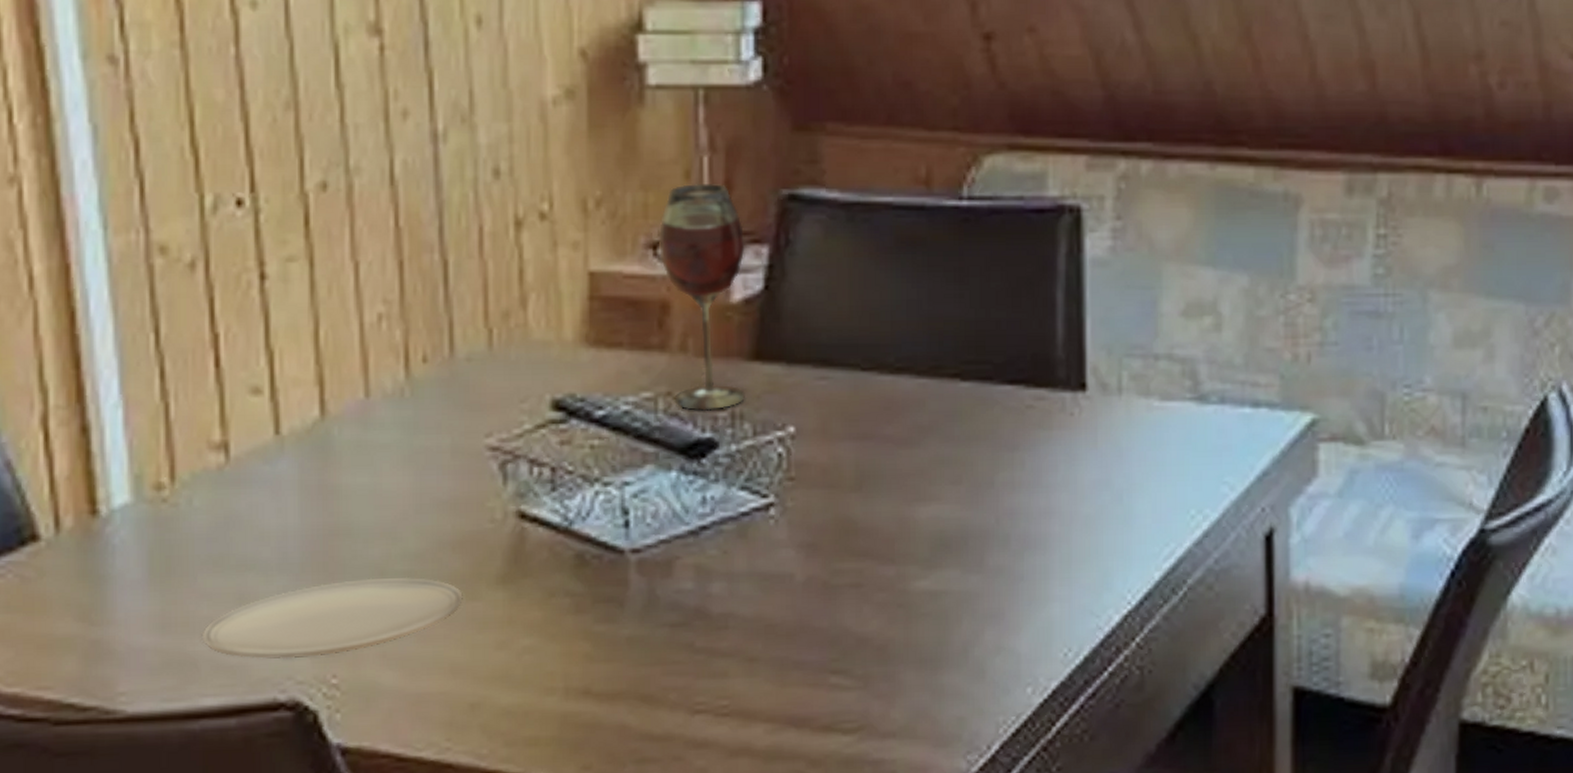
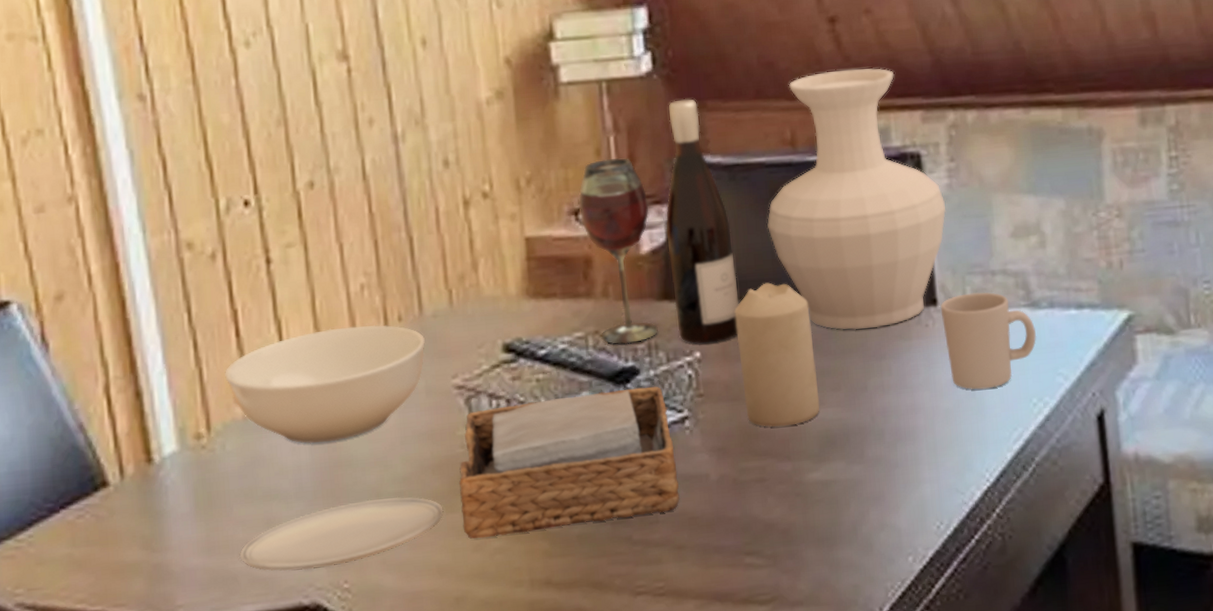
bowl: none [198,364,454,506] -> present [225,324,425,444]
napkin holder: none [484,464,756,633] -> present [458,386,680,539]
bottle: none [764,118,847,417] -> present [665,99,739,344]
candle: none [840,348,935,523] -> present [734,282,820,427]
vase: none [888,98,1107,414] -> present [767,68,947,330]
mug: none [1089,379,1202,495] -> present [940,292,1037,390]

